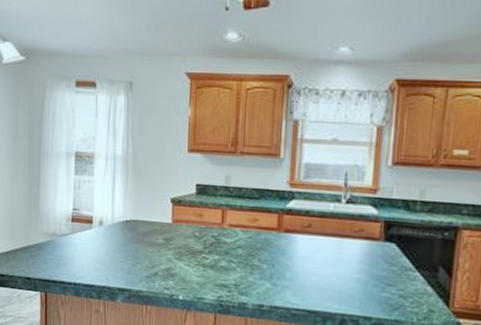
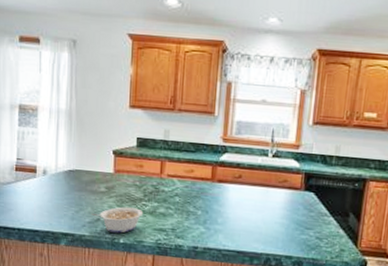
legume: none [148,259,204,289] -> present [91,206,144,233]

